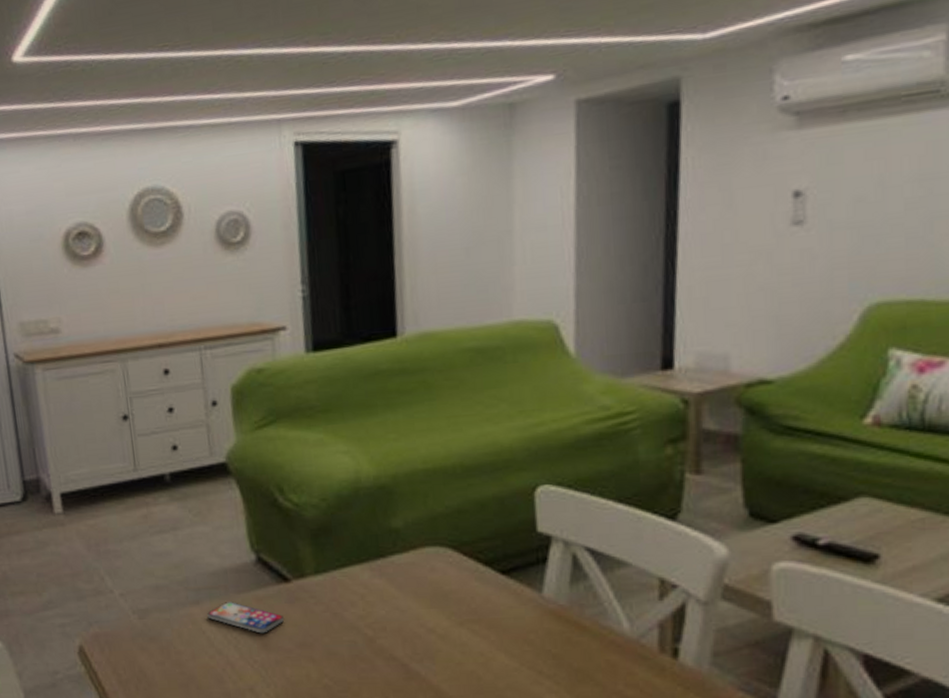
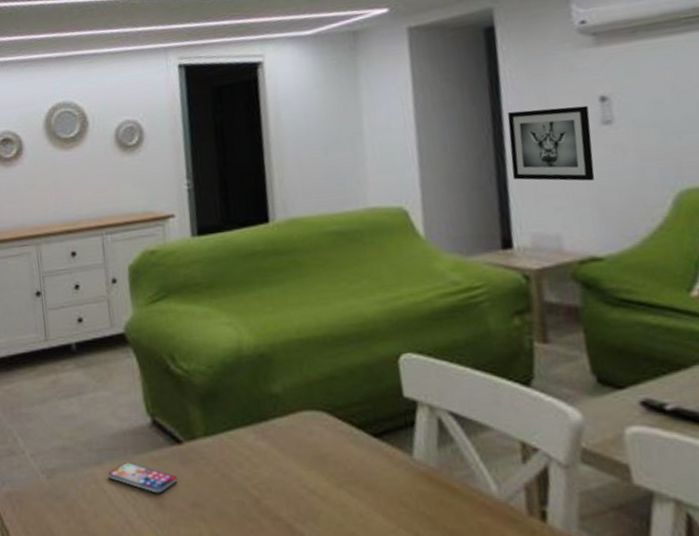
wall art: none [682,202,780,293] -> present [507,105,595,181]

